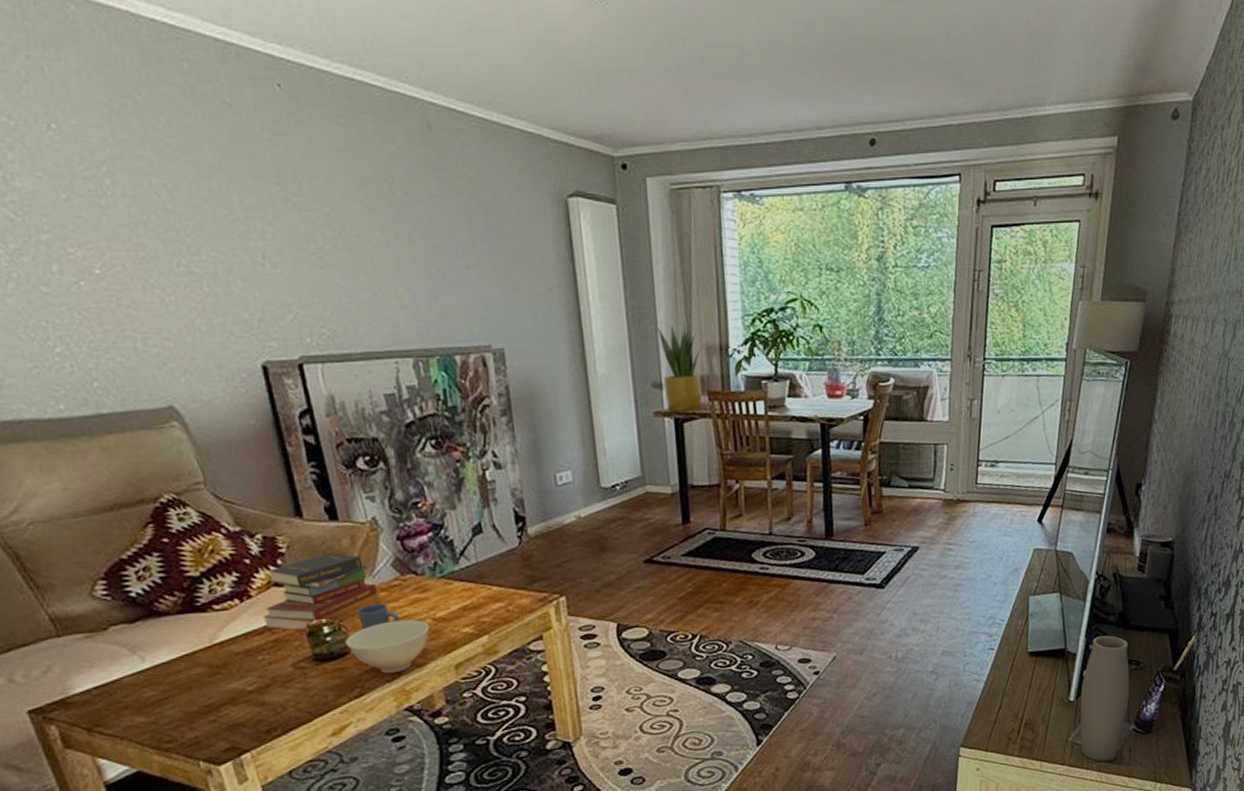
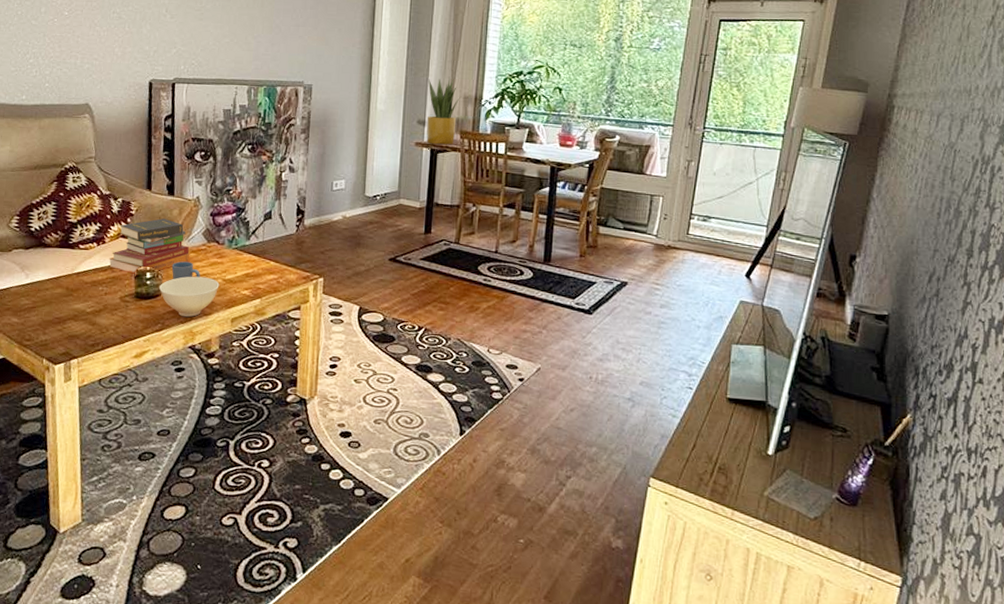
vase: present [1080,635,1130,762] -> none [776,395,835,526]

